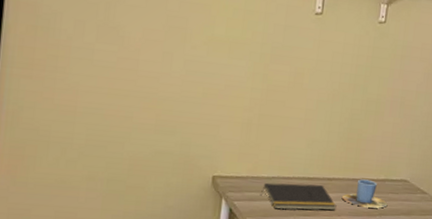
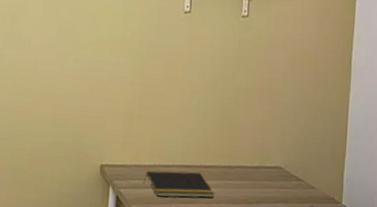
cup: present [341,179,388,208] -> none [219,166,264,196]

